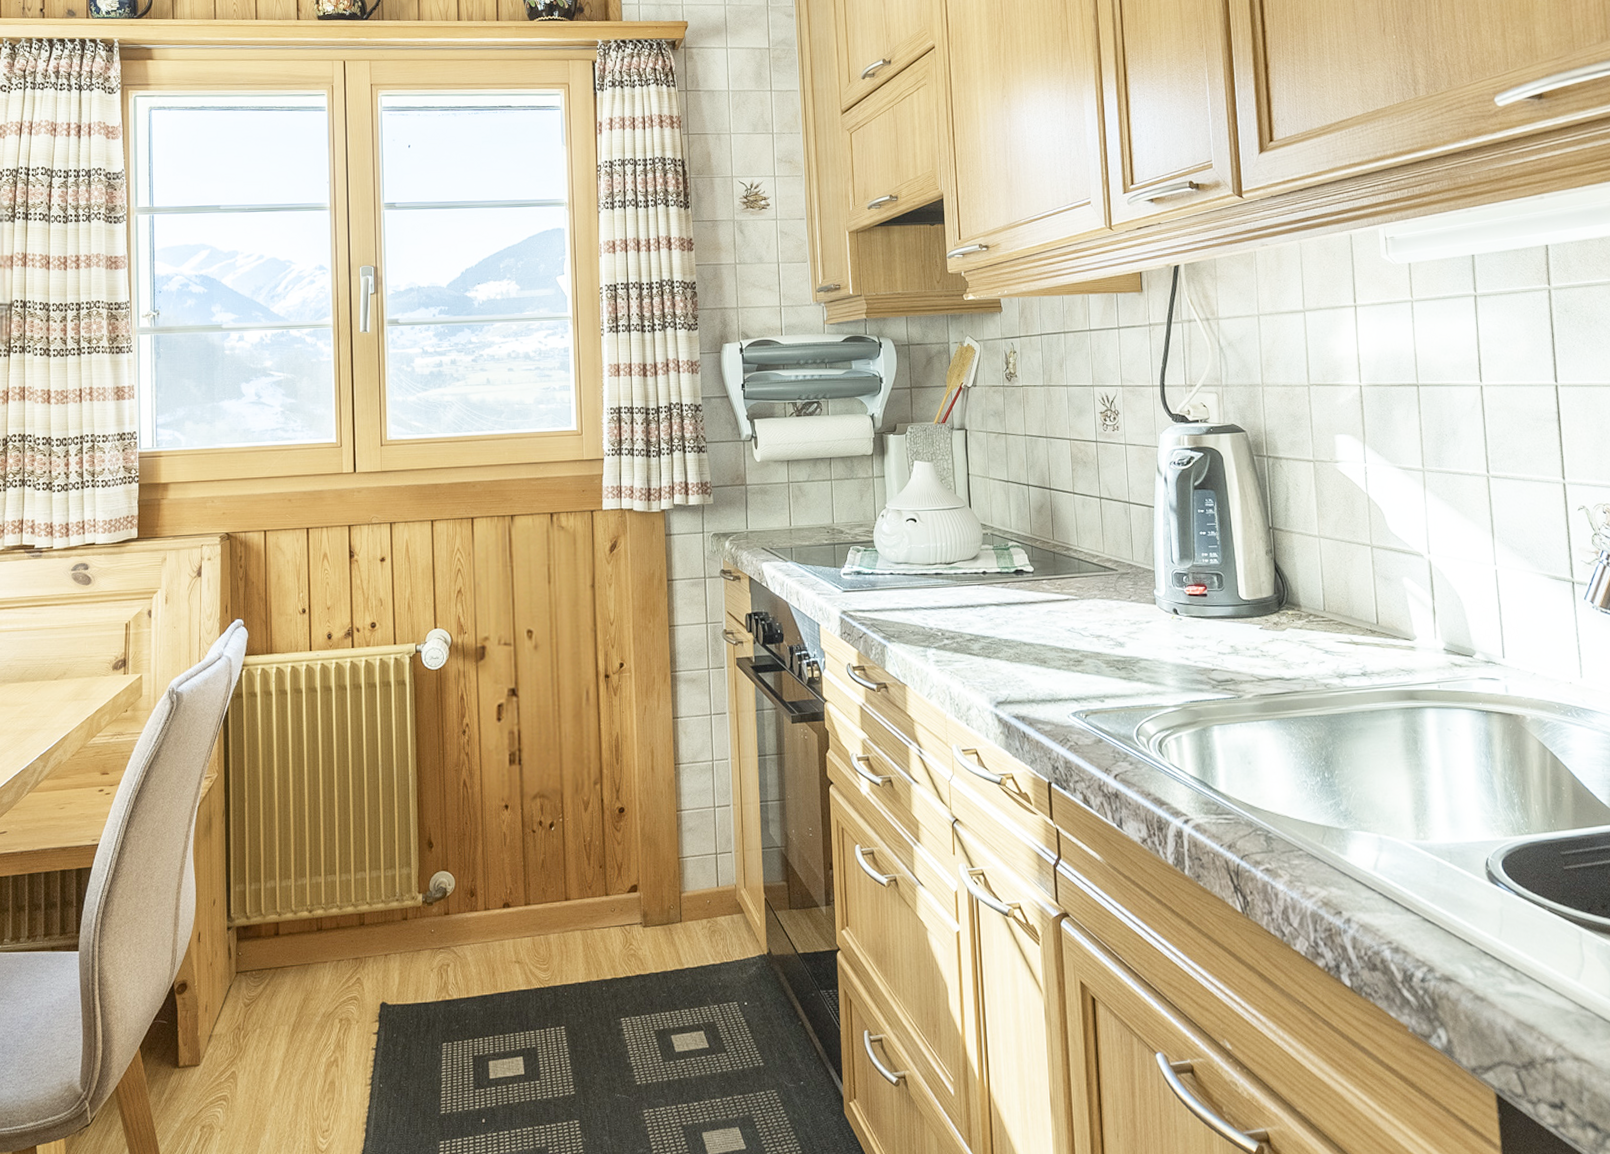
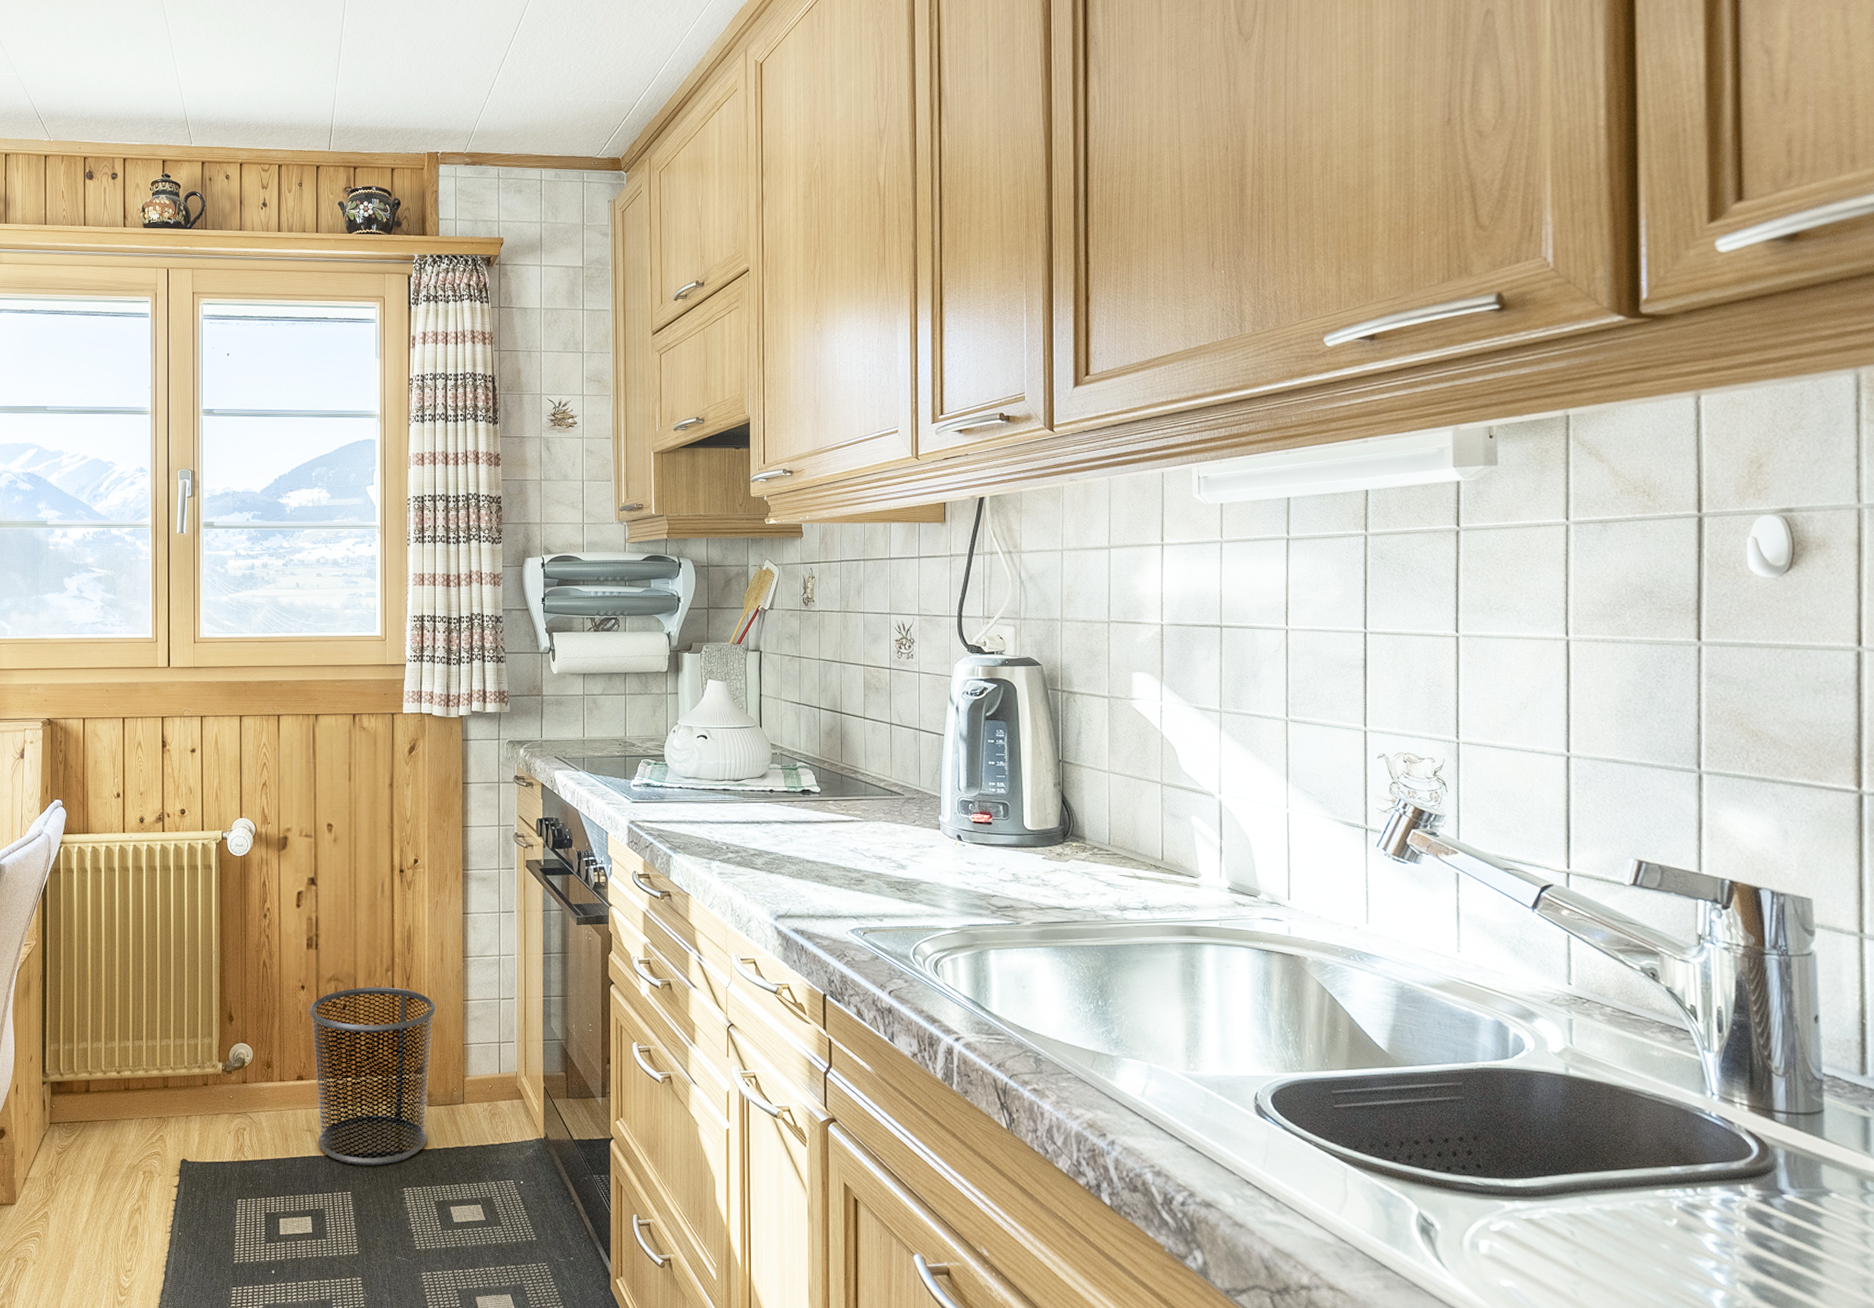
waste bin: none [513,801,649,996] -> present [308,986,437,1165]

